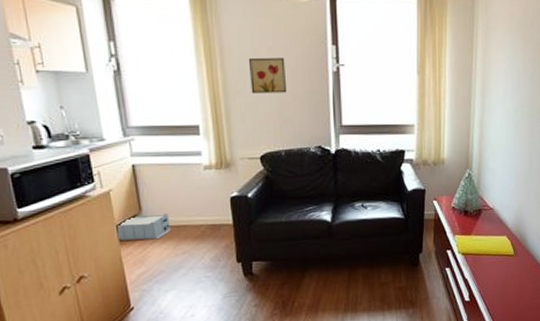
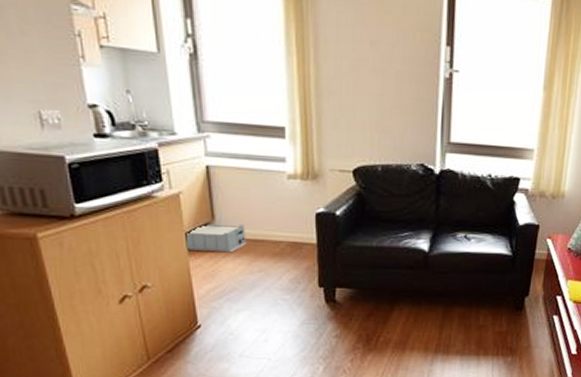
wall art: present [249,57,287,94] -> none [347,52,390,98]

